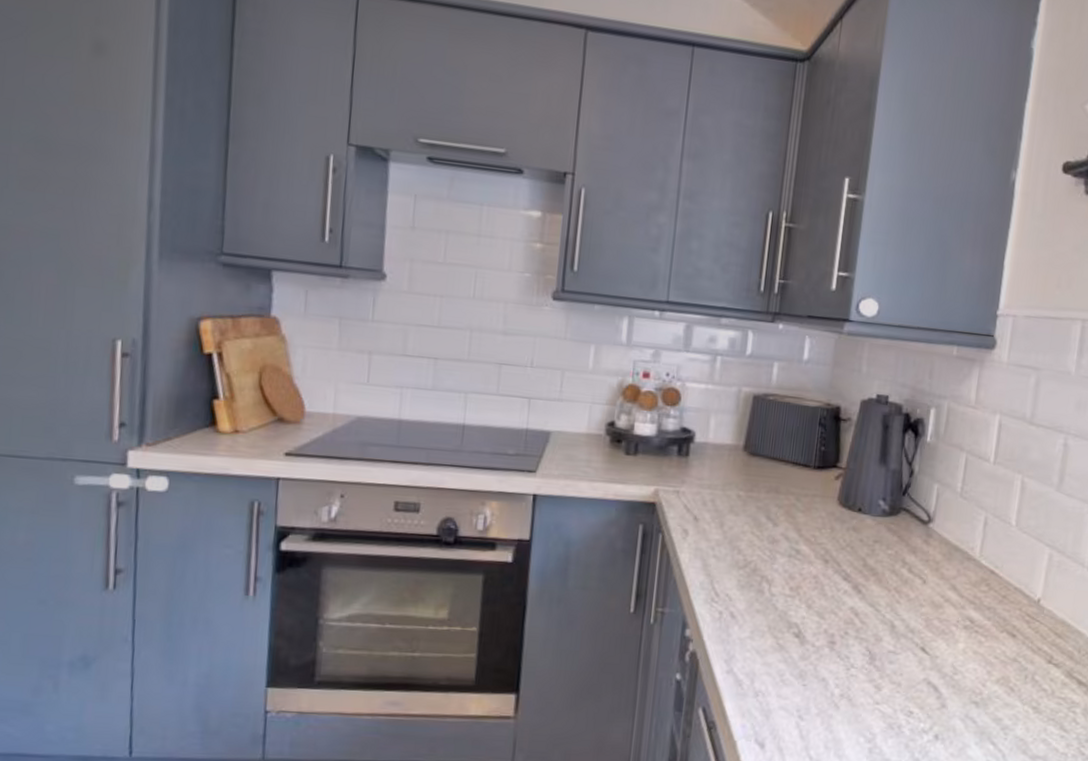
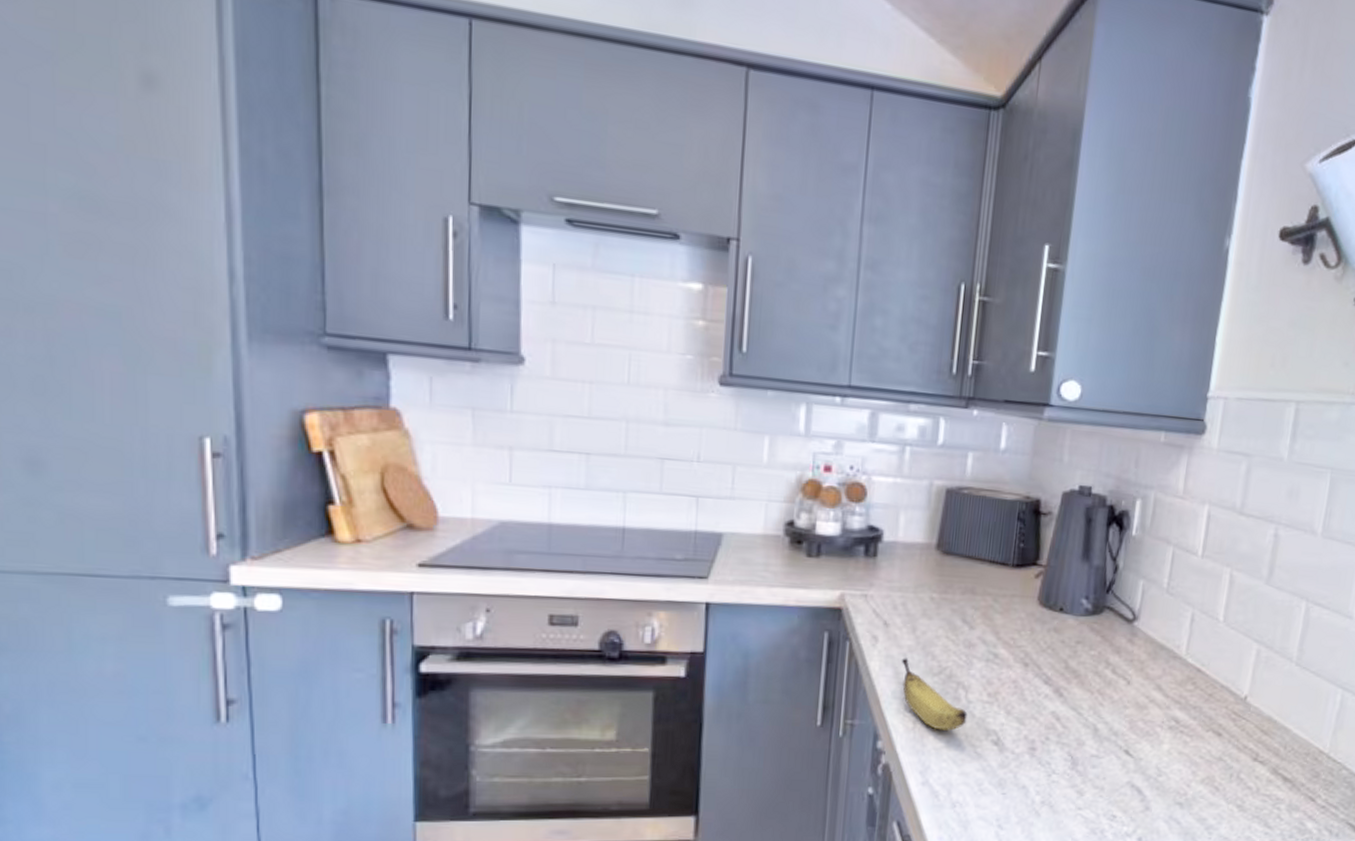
banana: none [709,551,771,623] -> present [901,658,968,732]

